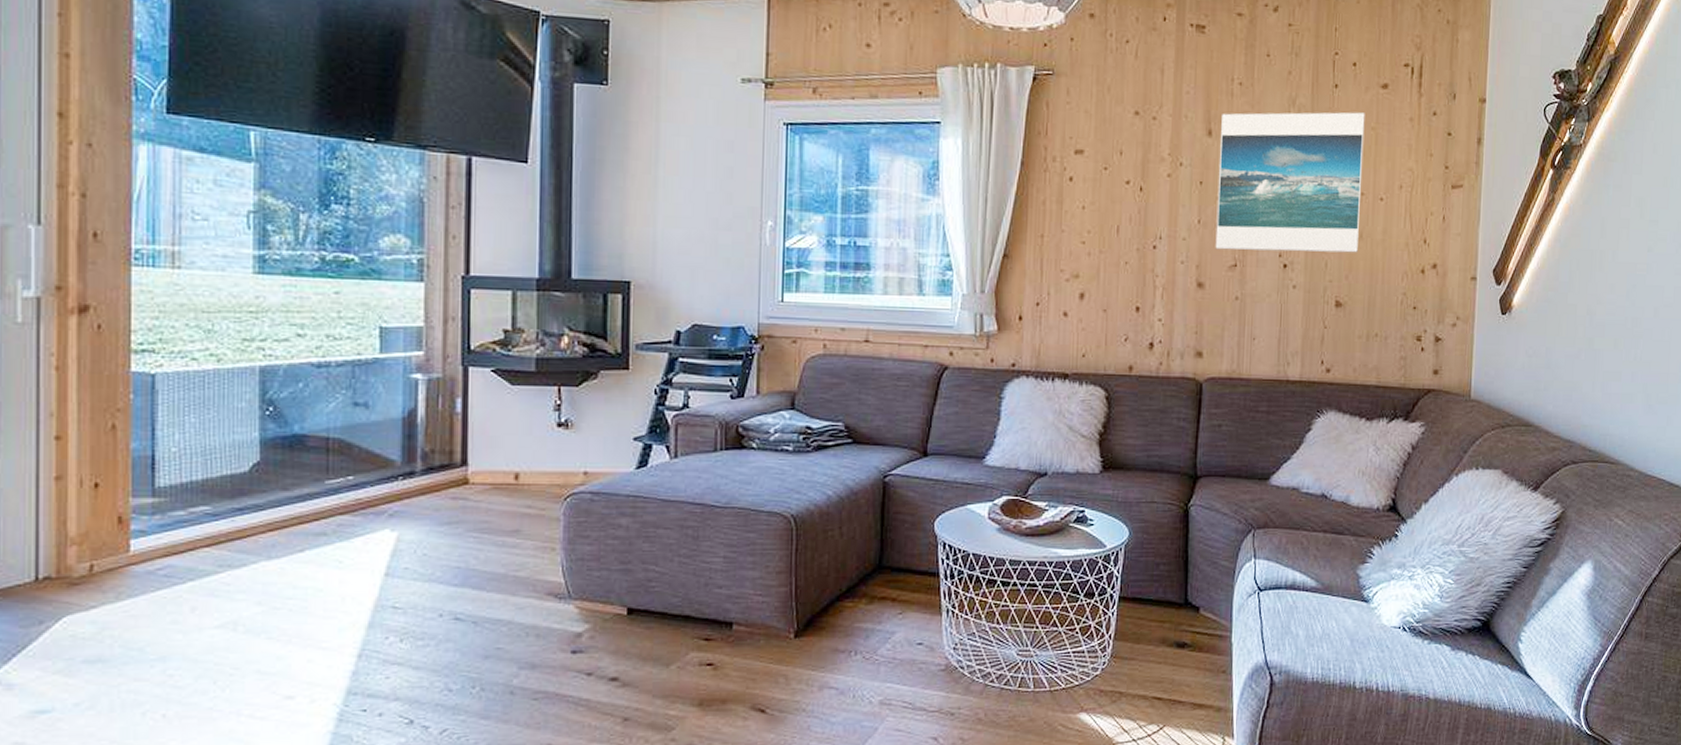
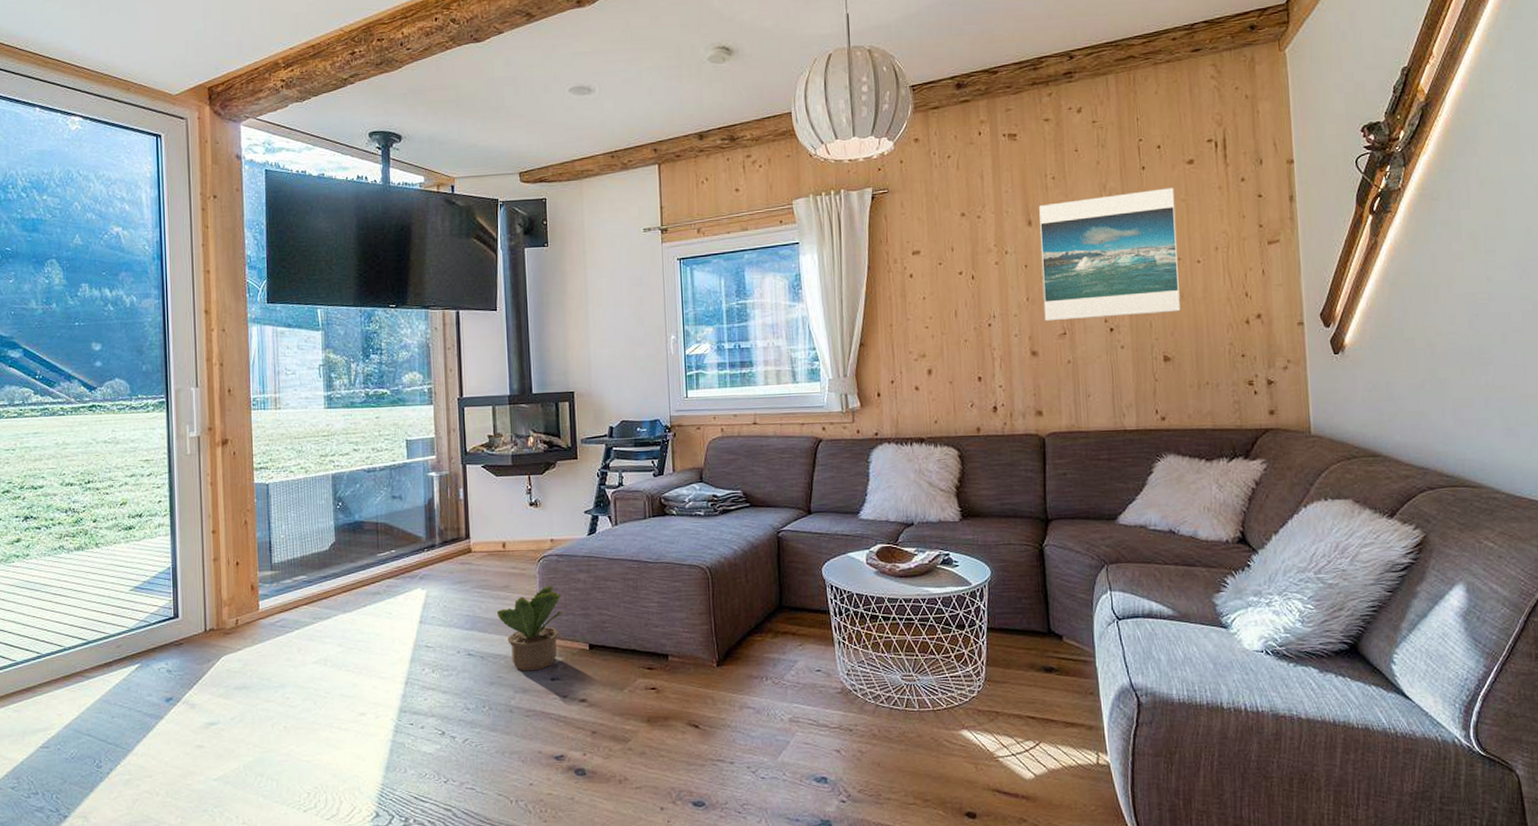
potted plant: none [500,531,594,642] -> present [496,585,562,671]

